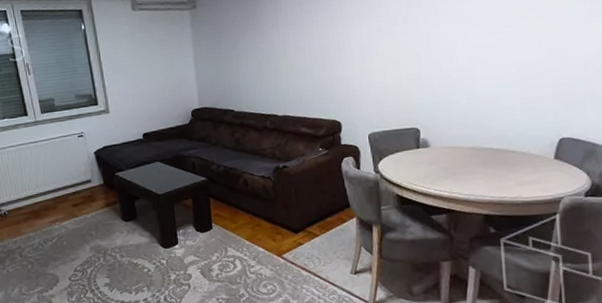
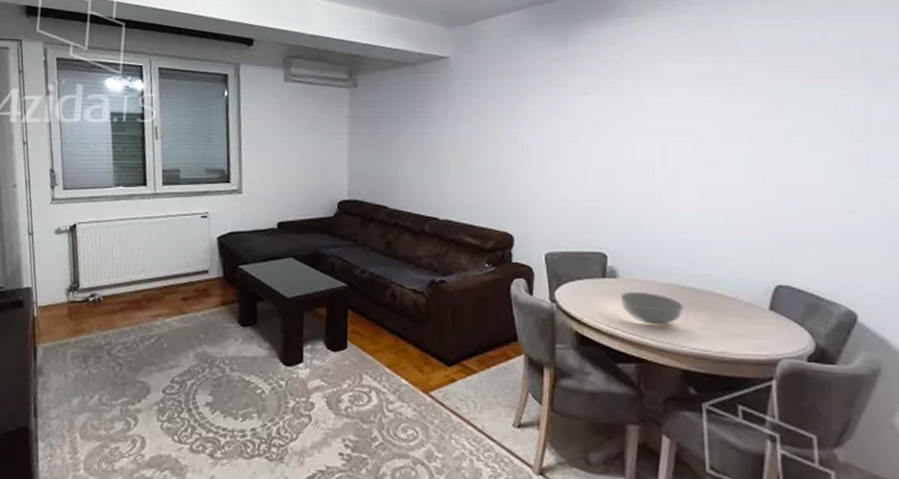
bowl: none [431,156,484,182] -> present [620,292,684,325]

